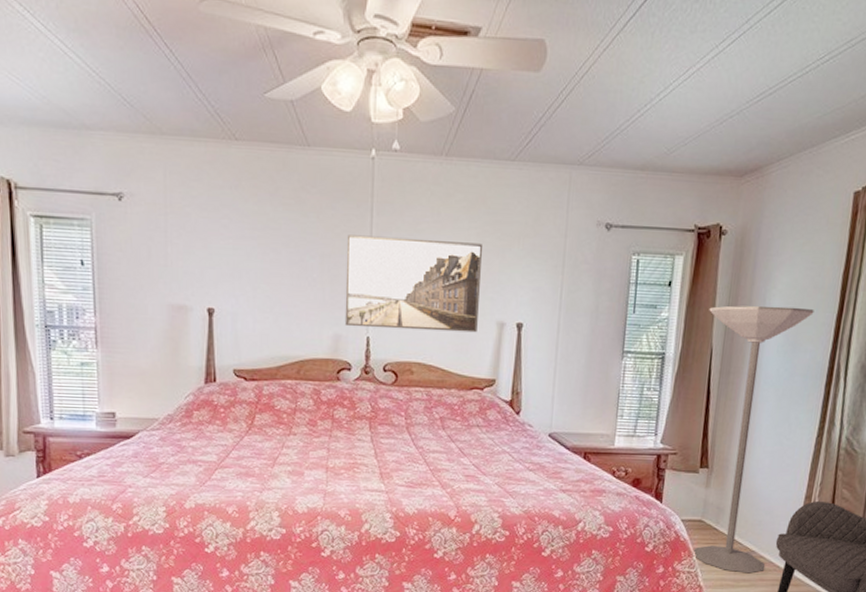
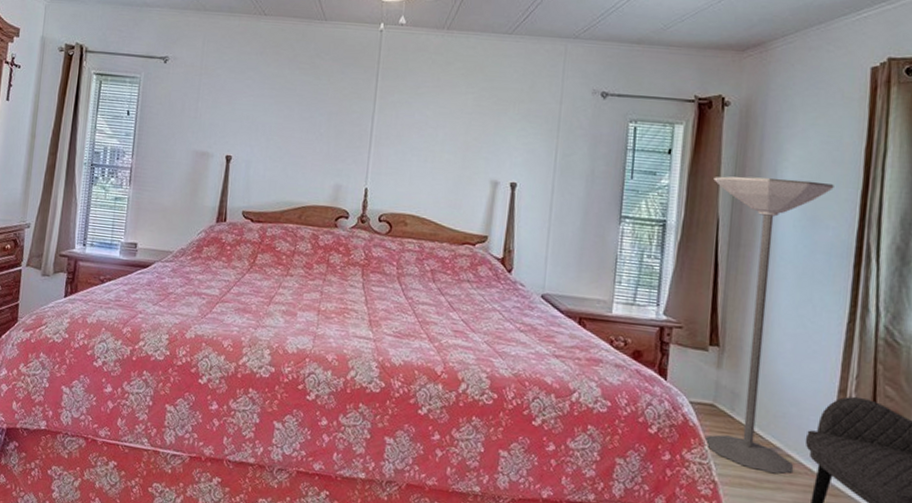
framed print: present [344,235,482,333] -> none [345,96,479,190]

